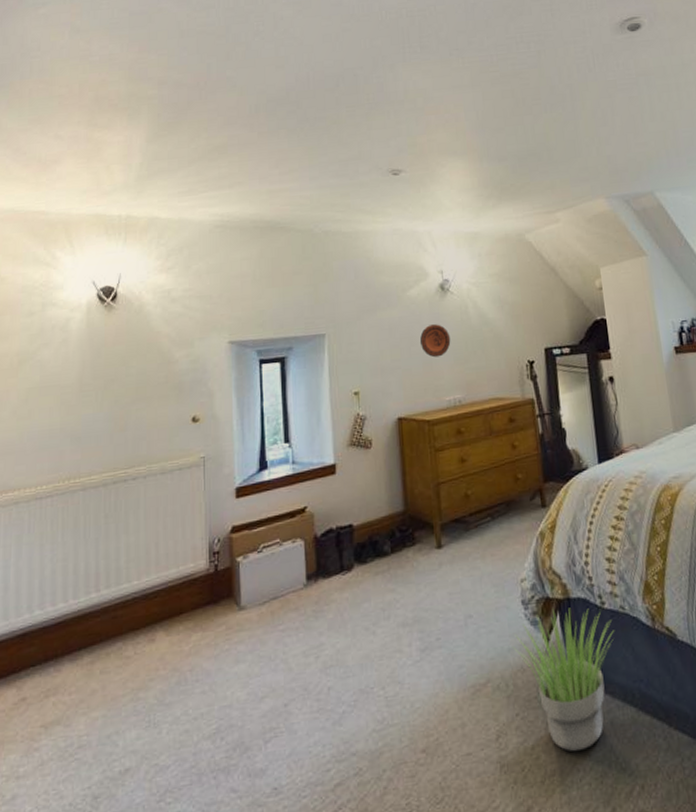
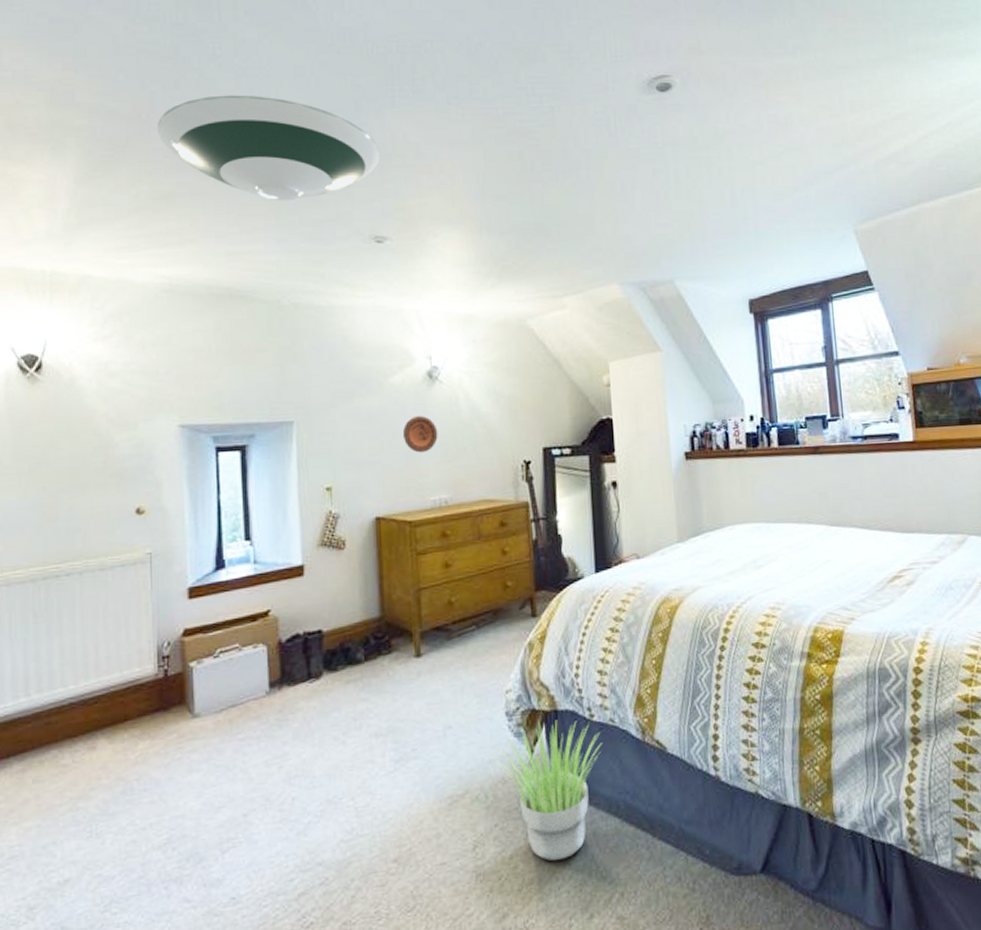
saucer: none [212,60,395,146] -> present [157,95,380,202]

